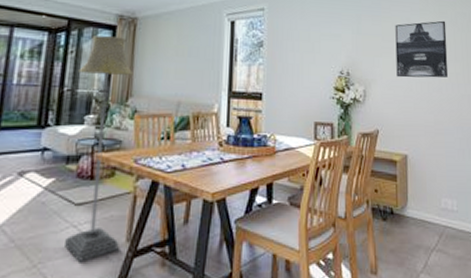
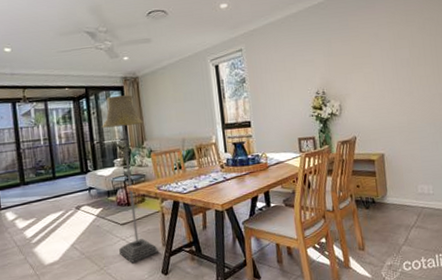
wall art: present [395,20,449,78] -> none [364,29,419,89]

